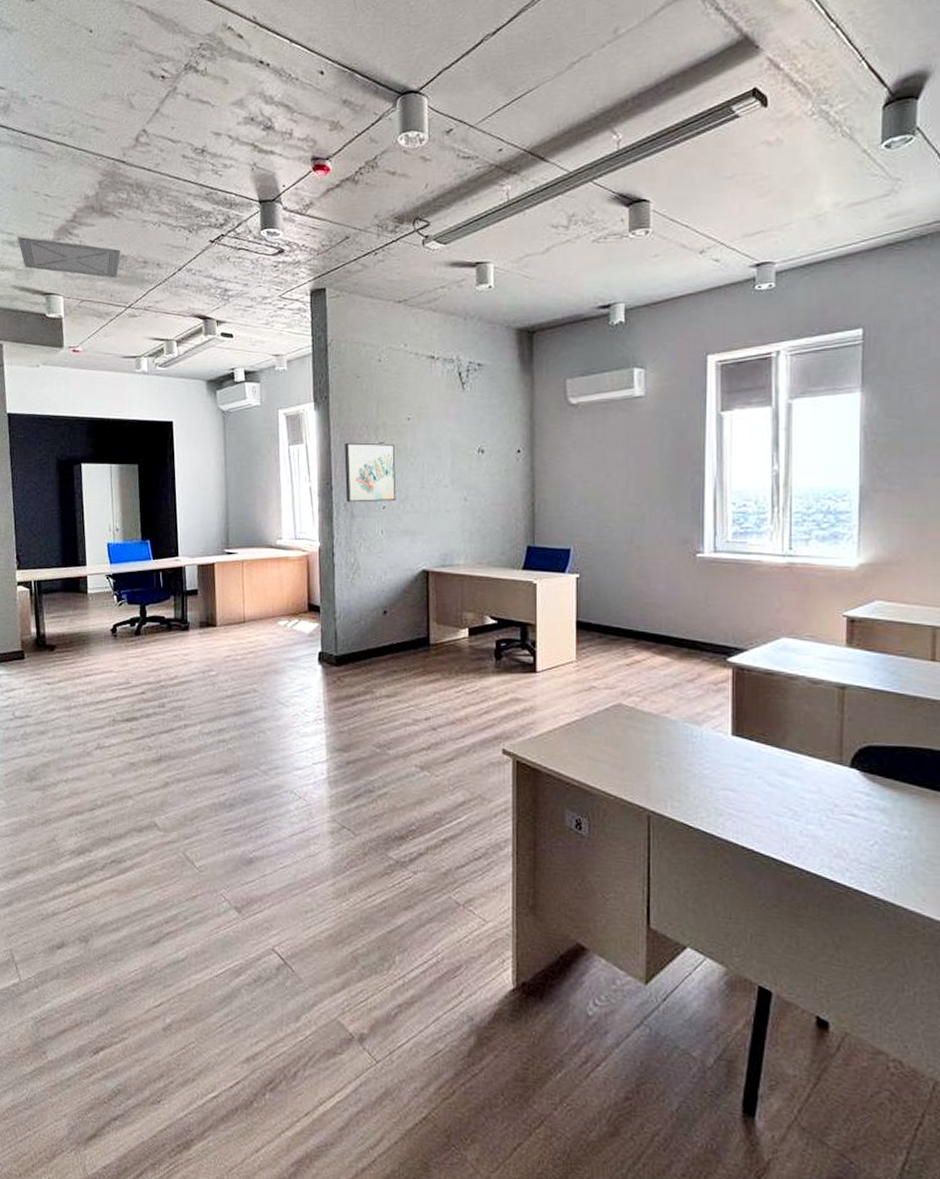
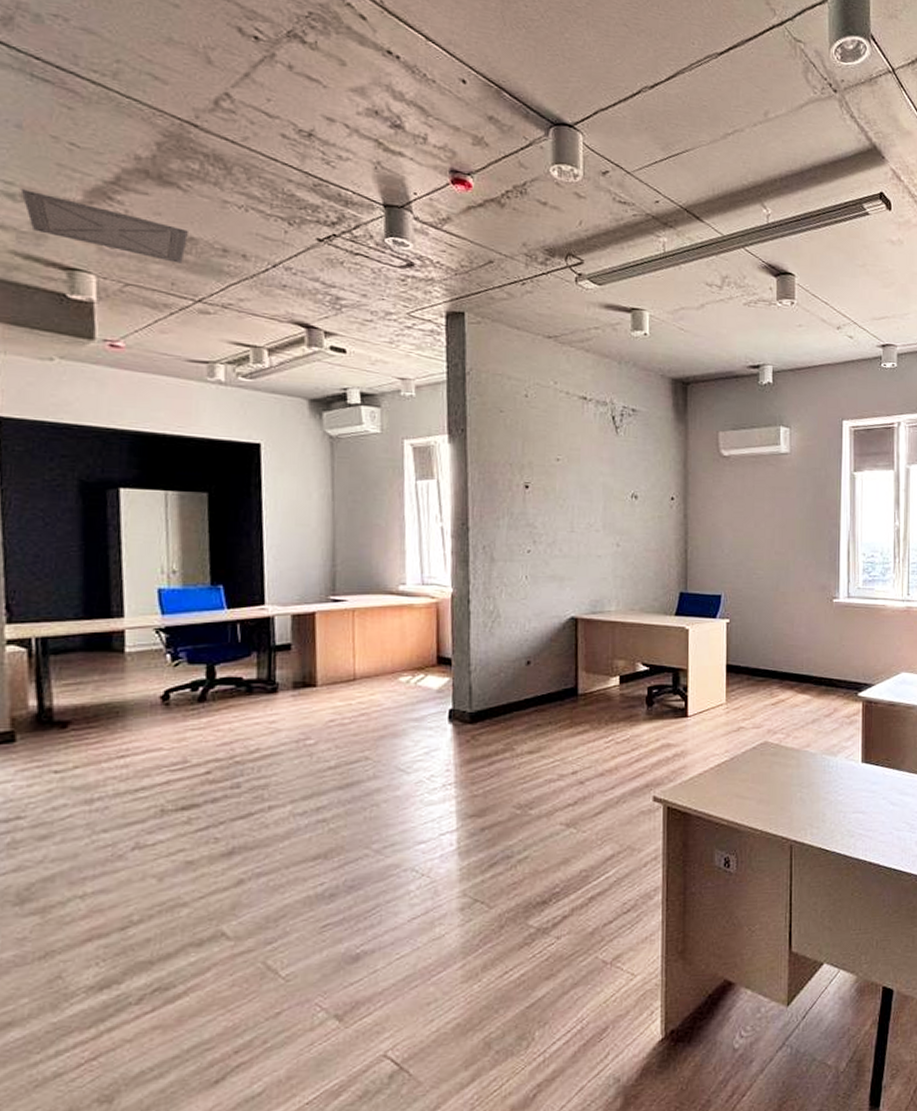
wall art: present [344,442,396,503] -> none [484,480,543,546]

